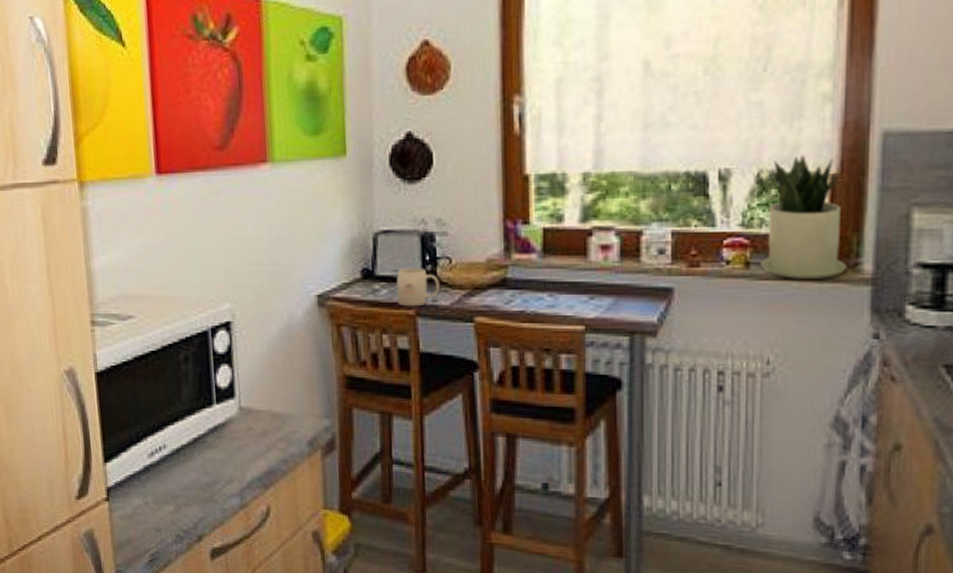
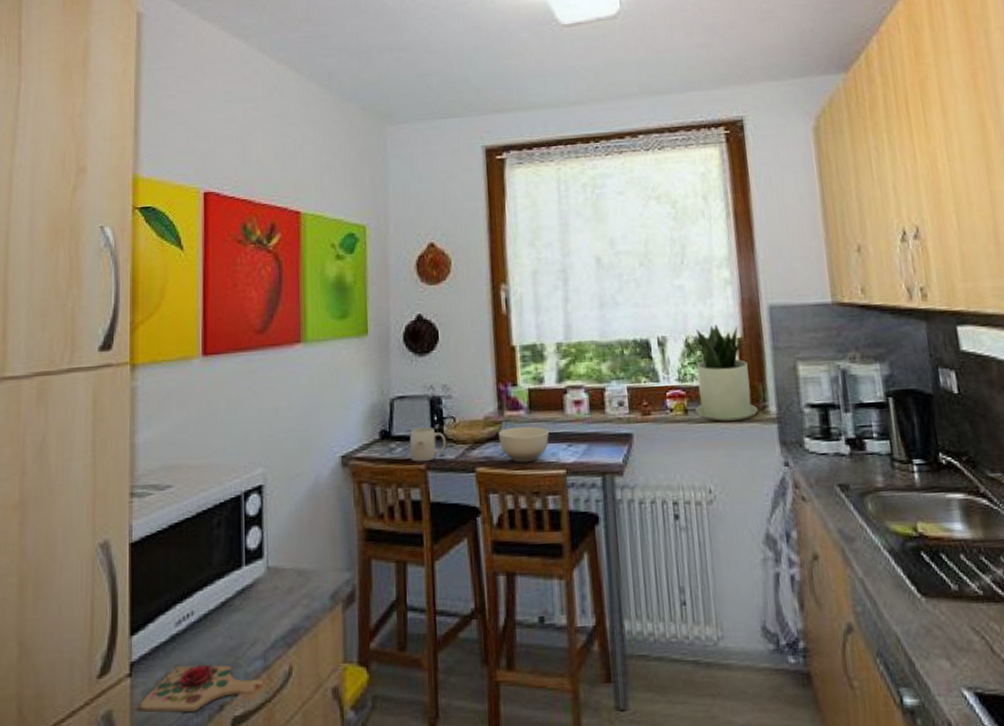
cutting board: none [116,493,241,539] -> present [136,664,263,713]
bowl: none [503,272,568,314] -> present [498,426,550,462]

